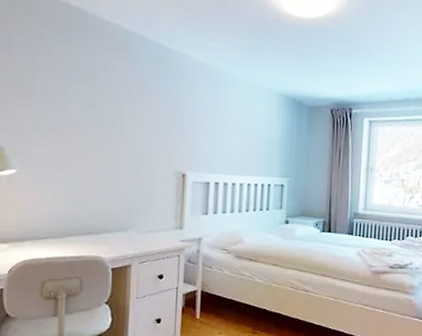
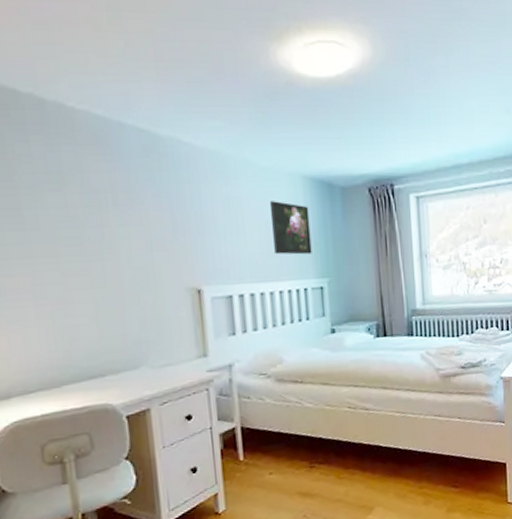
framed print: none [248,111,280,157] -> present [269,201,312,255]

